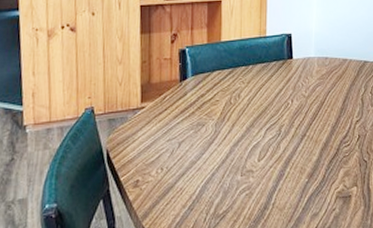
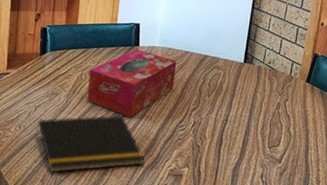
notepad: none [181,138,309,216] -> present [35,115,145,173]
tissue box: none [239,62,335,140] -> present [87,49,177,117]

